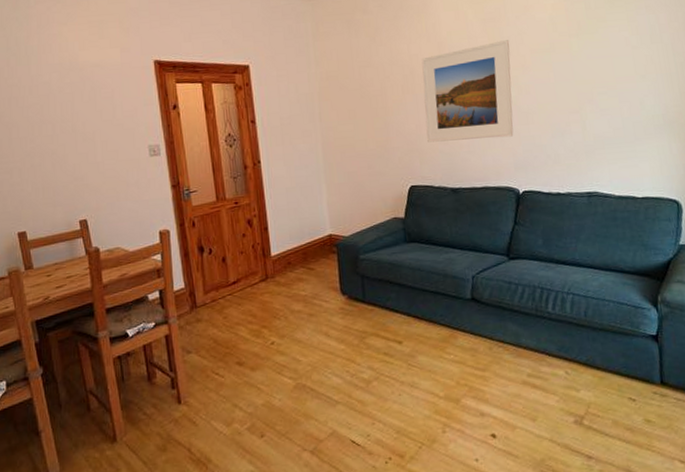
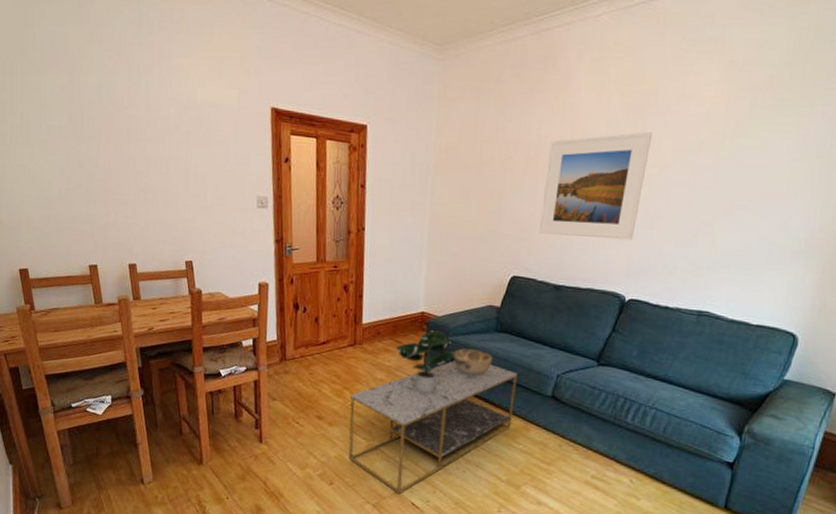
coffee table: none [270,277,438,434] -> present [349,361,517,494]
potted plant: none [308,251,370,319] -> present [395,330,456,394]
decorative bowl: none [367,262,408,291] -> present [453,348,493,376]

